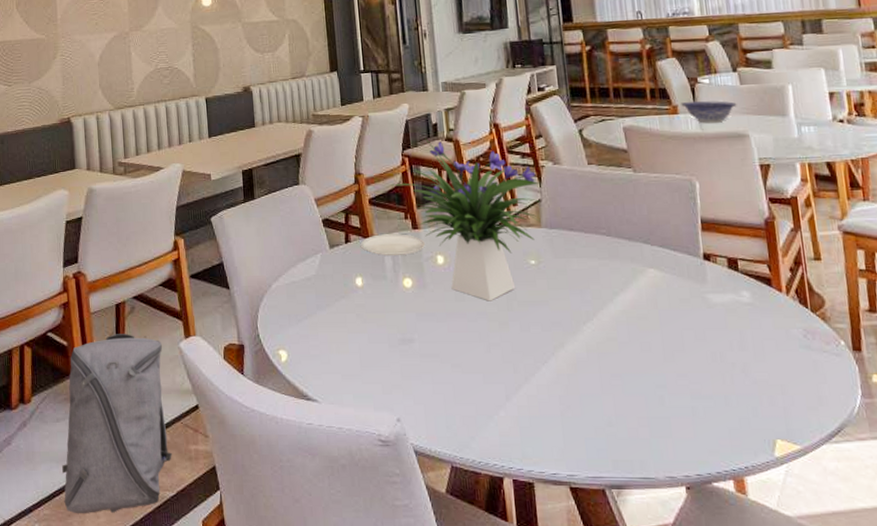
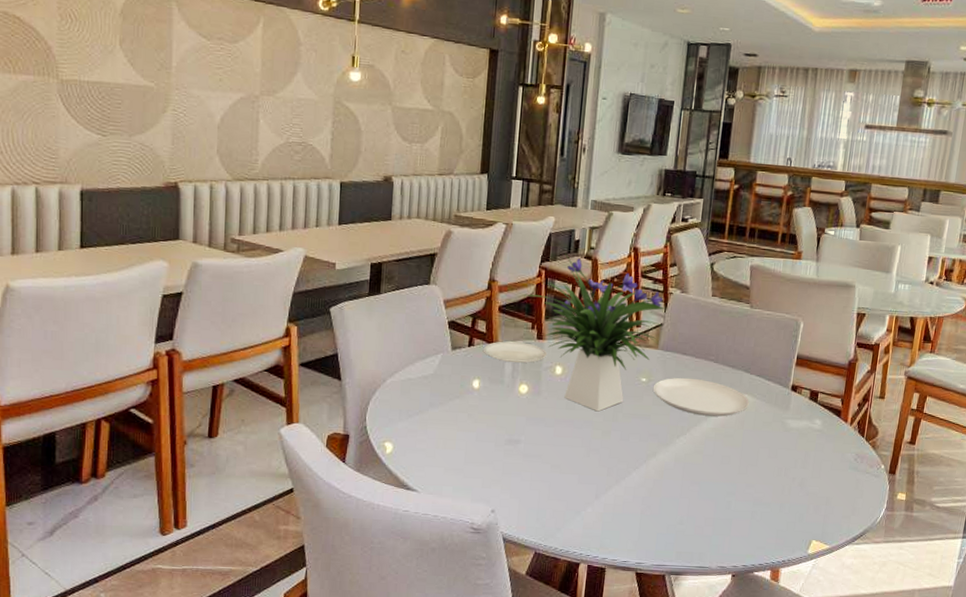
backpack: present [62,334,172,514] -> none [135,415,260,586]
plate: none [544,255,658,297] -> present [652,377,749,417]
decorative bowl: present [681,101,737,124] -> none [805,249,852,272]

